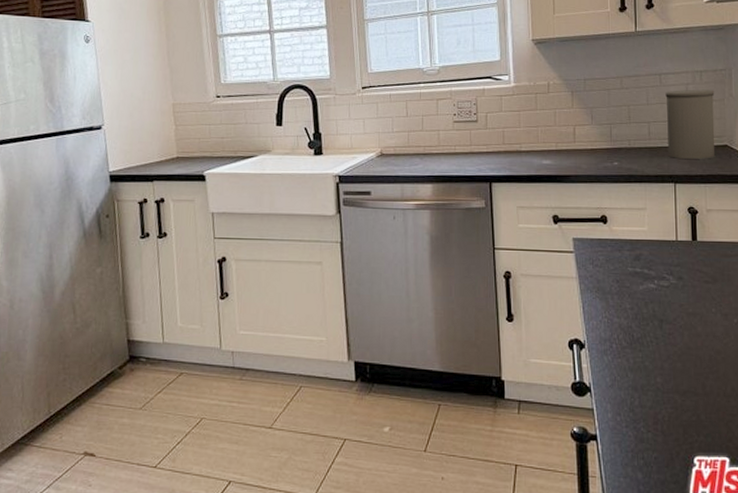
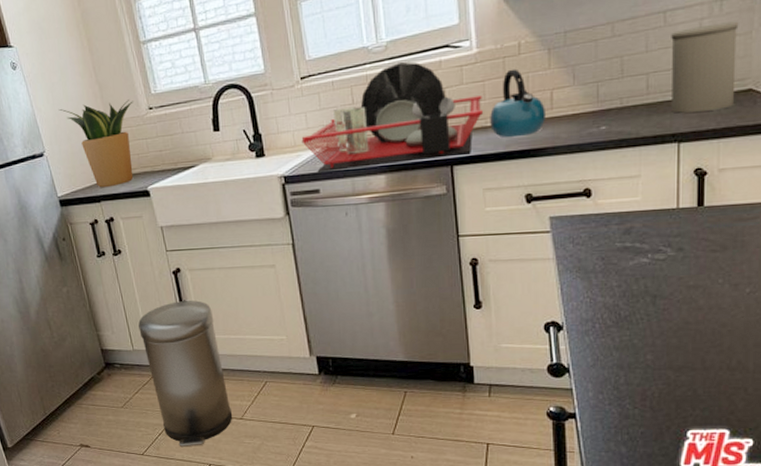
potted plant: none [125,84,202,168] -> present [58,100,134,188]
pedal bin: none [173,292,261,460] -> present [138,300,232,448]
dish rack: none [358,86,519,177] -> present [301,62,484,173]
kettle: none [524,104,570,164] -> present [490,68,547,138]

